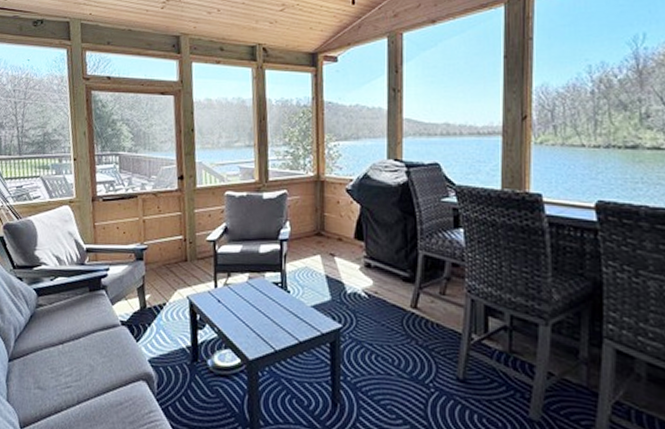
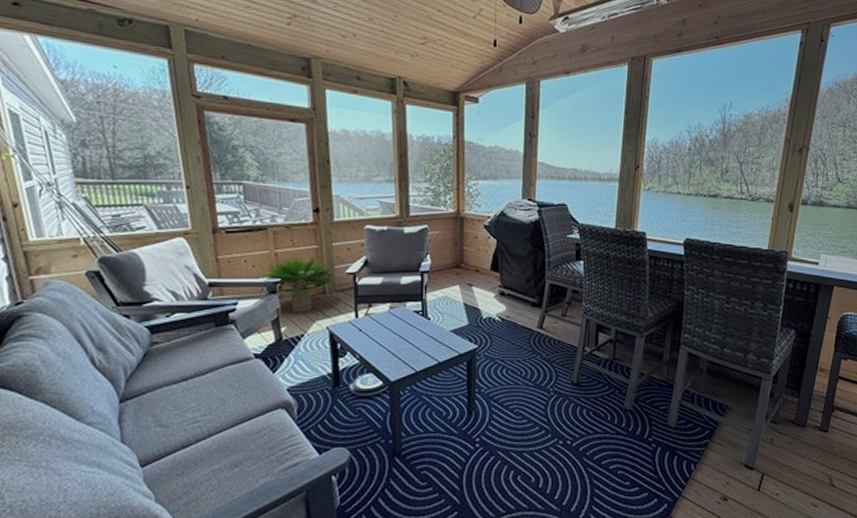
potted plant: none [131,223,197,280] -> present [262,256,336,313]

